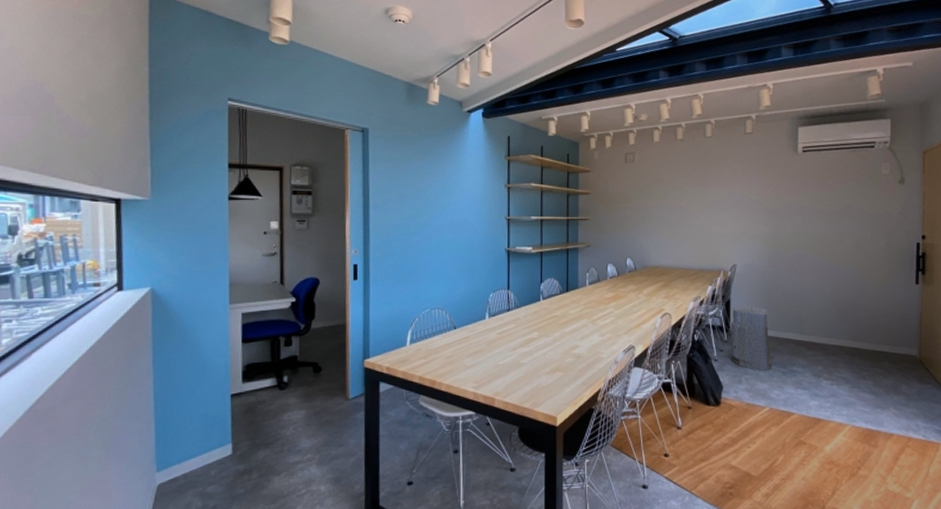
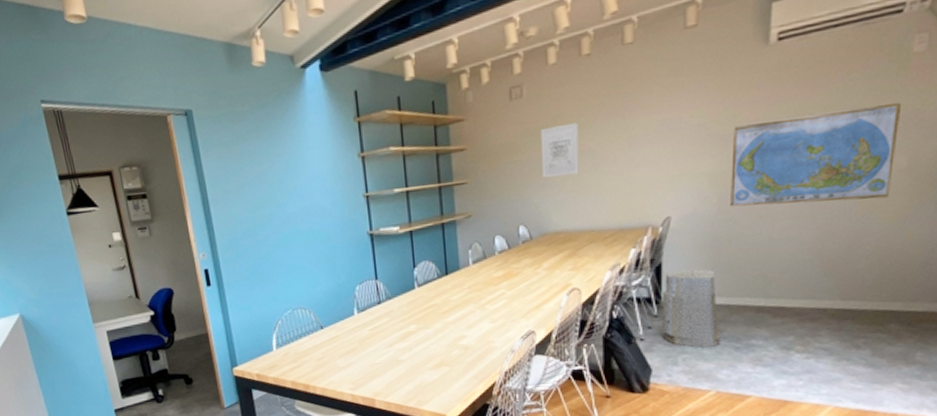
wall art: none [645,185,673,224] -> present [540,122,579,179]
world map: none [776,204,878,268] -> present [730,102,901,207]

